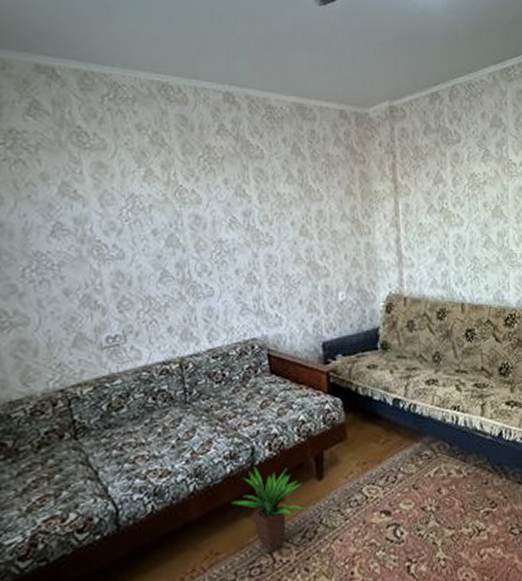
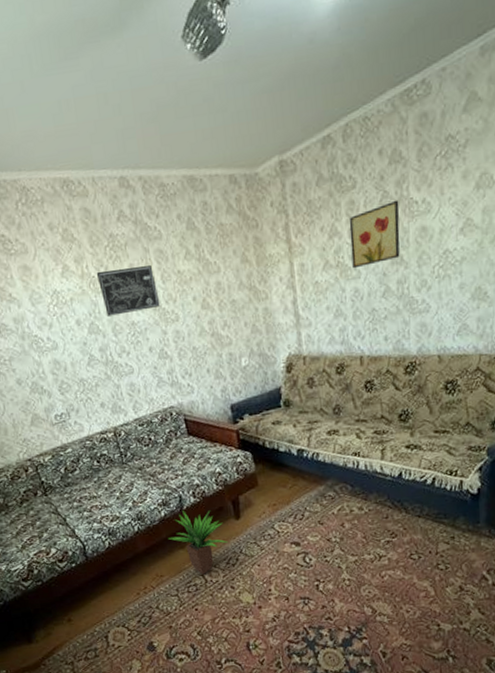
wall art: none [184,181,254,230] -> present [96,265,161,317]
wall art: none [453,159,500,216] -> present [349,200,400,269]

